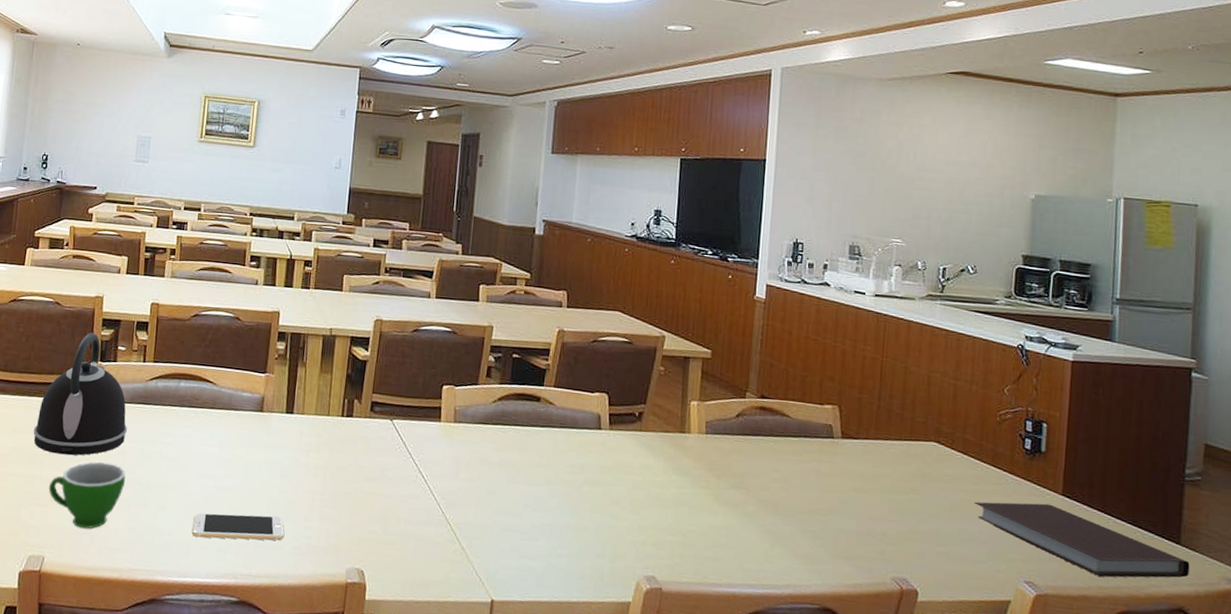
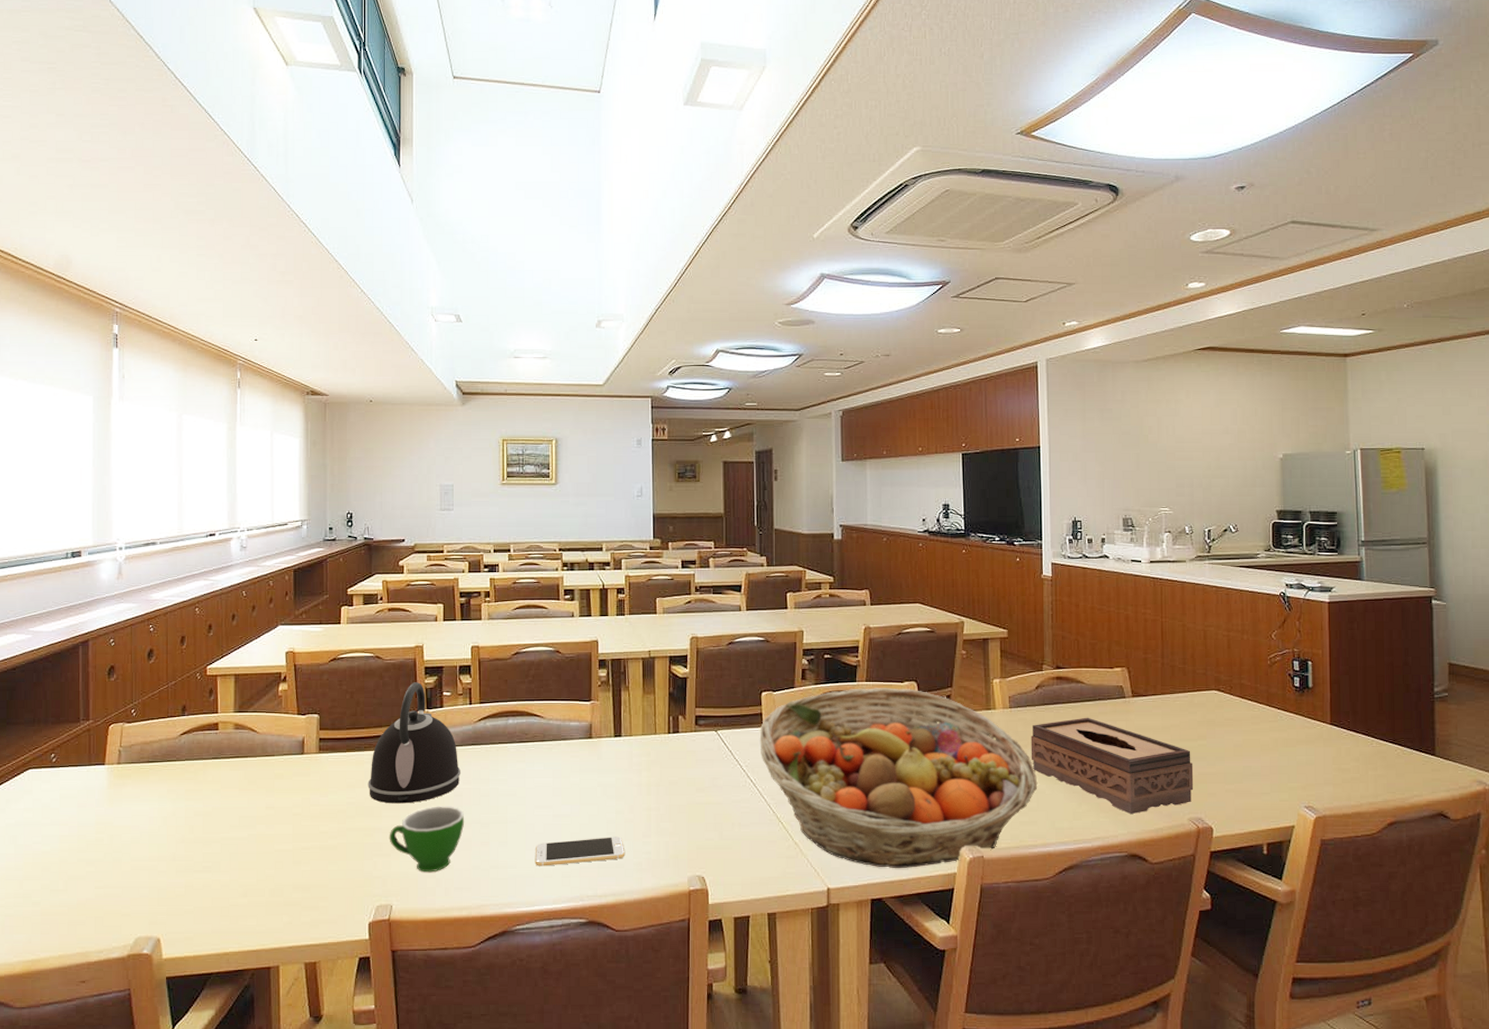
fruit basket: none [435,393,729,591] -> present [759,688,1038,869]
tissue box: none [723,453,903,565] -> present [1030,717,1194,815]
notebook: present [974,501,1190,578] -> none [1255,734,1445,794]

